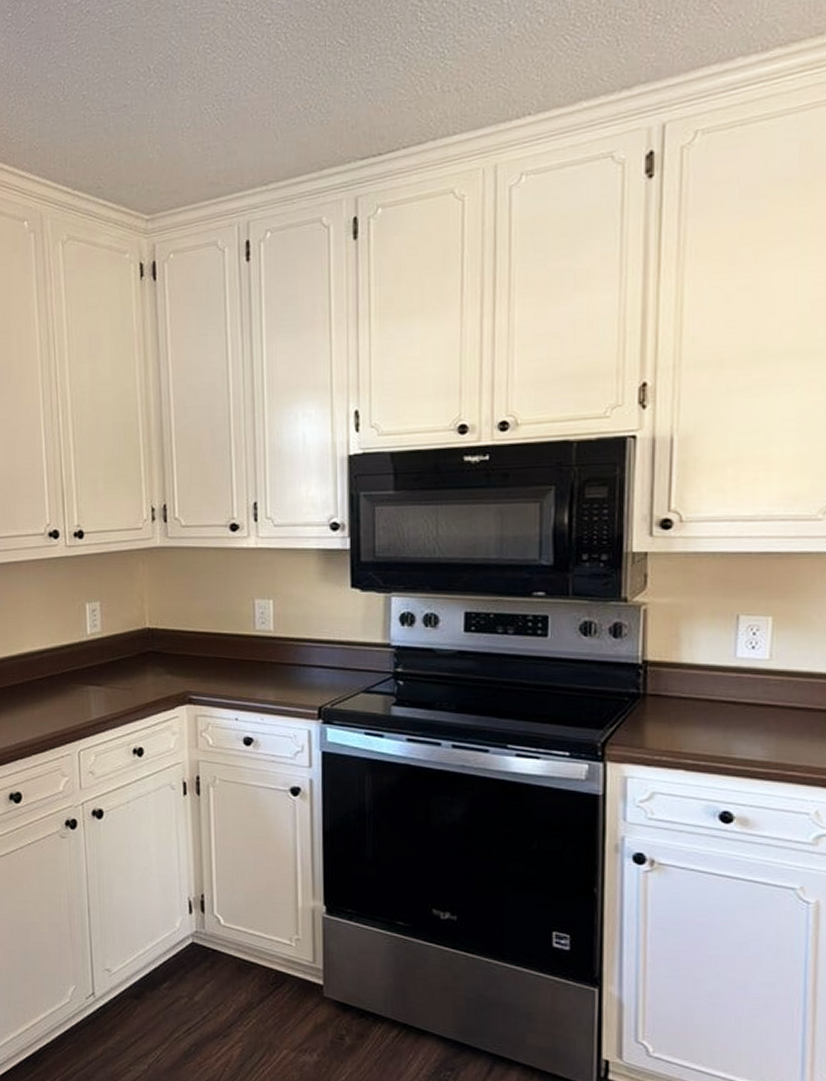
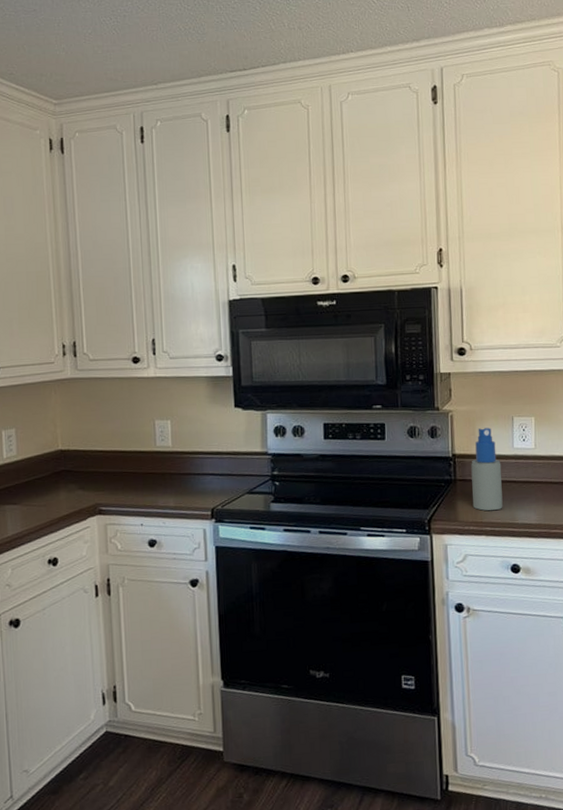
spray bottle: none [668,628,716,739] -> present [471,428,503,511]

